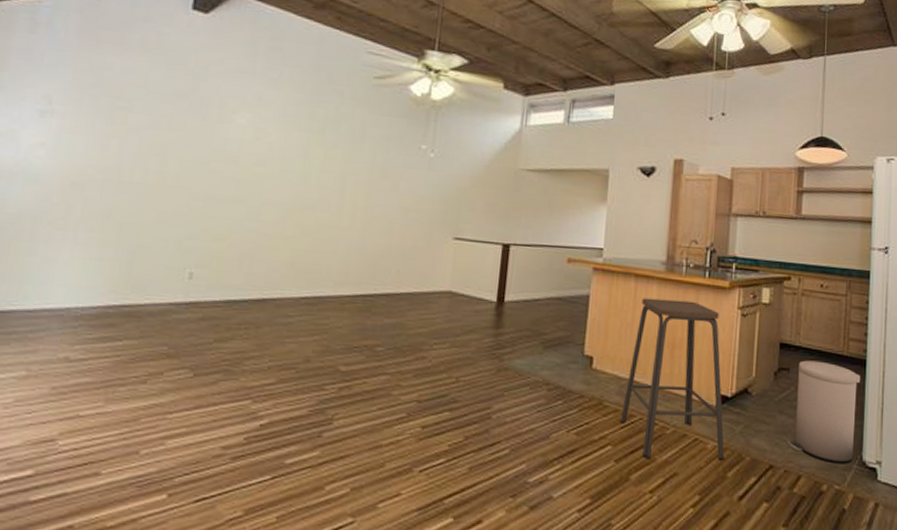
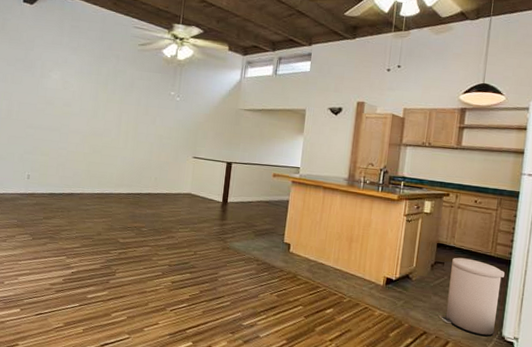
bar stool: present [620,298,725,461] -> none [309,204,389,324]

